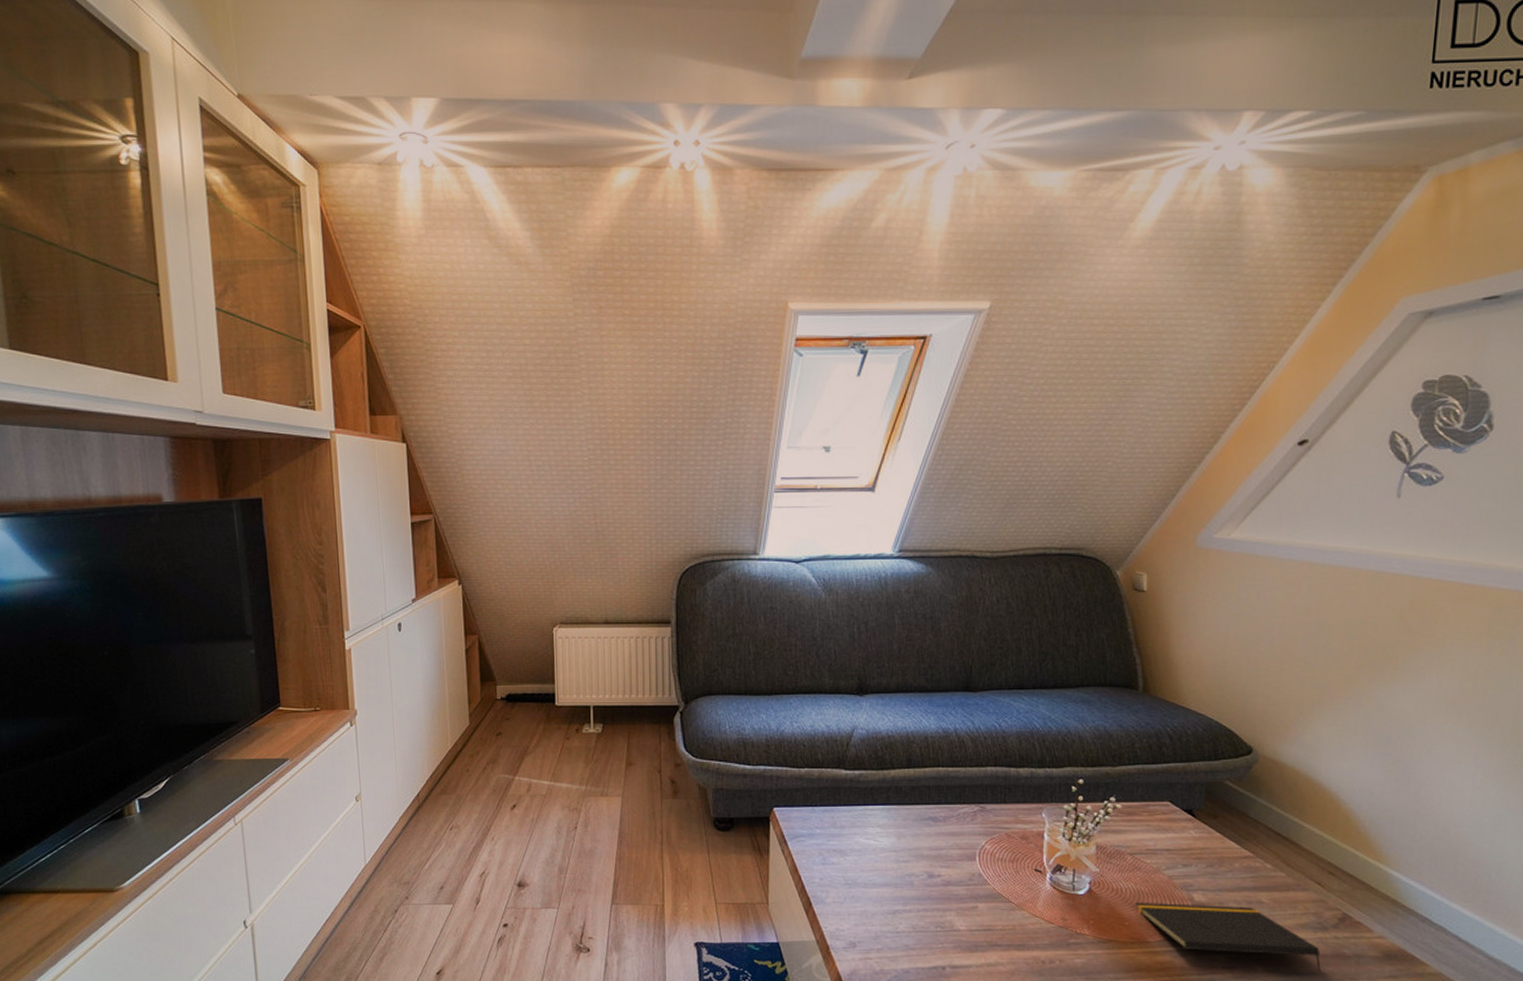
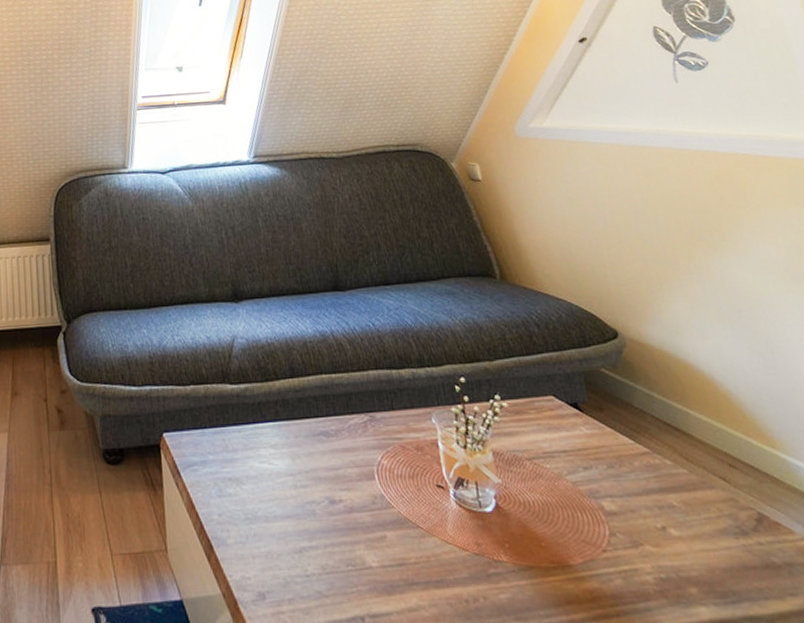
notepad: present [1134,903,1322,971] -> none [545,512,758,587]

